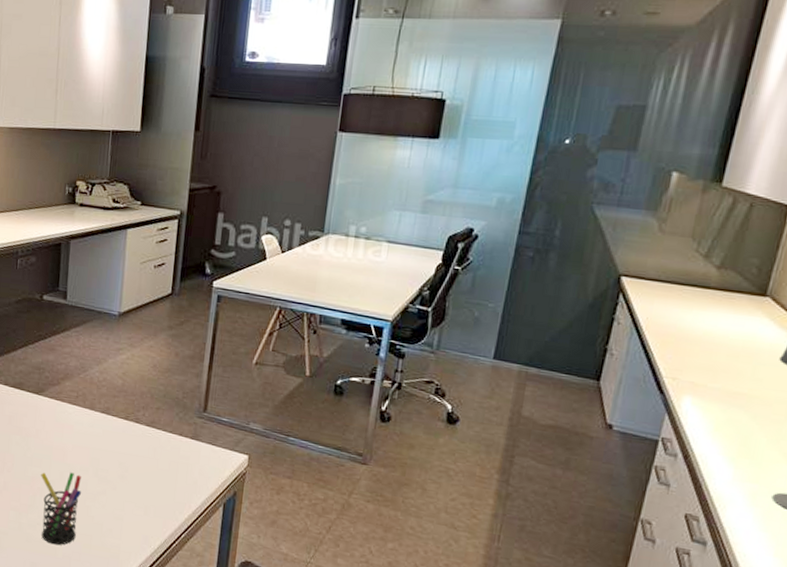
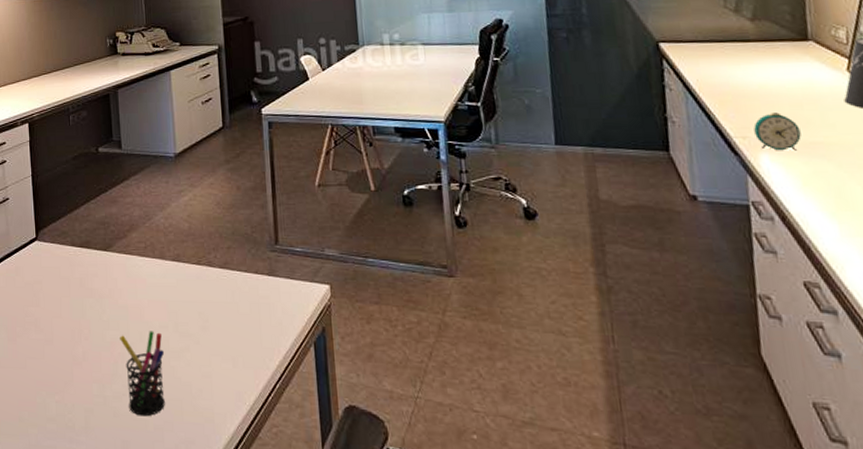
alarm clock: none [685,359,730,398] -> present [753,112,802,151]

